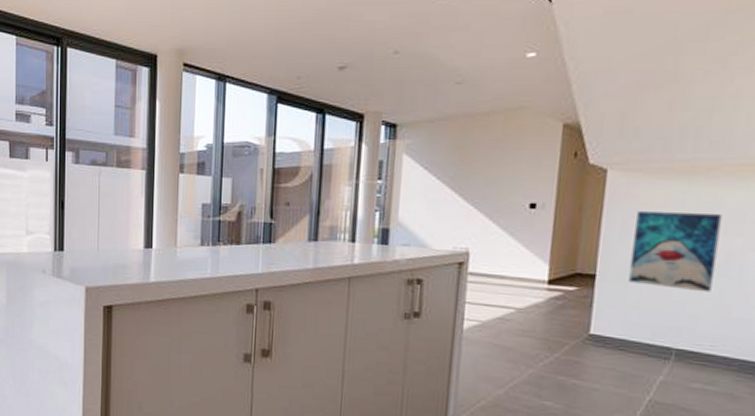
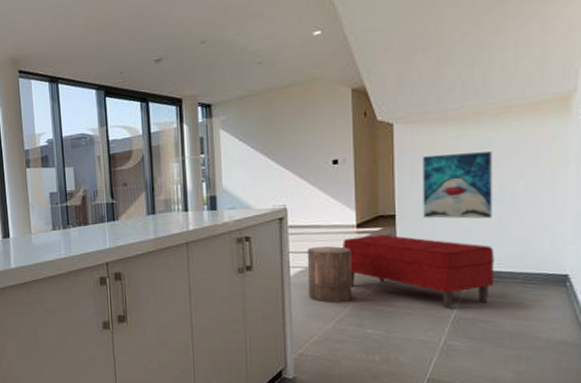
stool: none [482,300,539,368] -> present [307,246,352,304]
bench: none [528,294,708,390] -> present [343,234,495,309]

